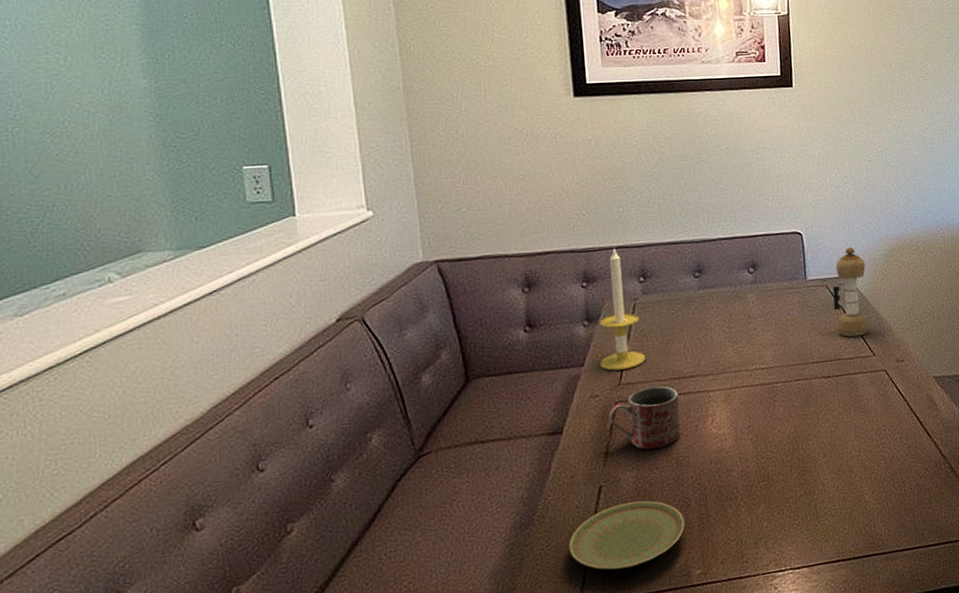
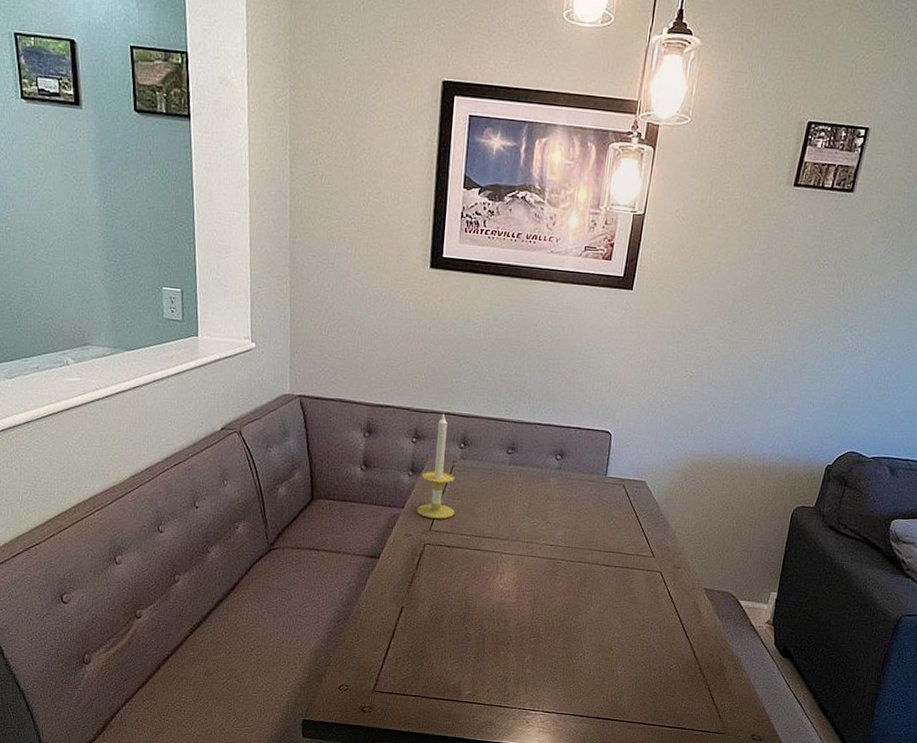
plate: present [568,500,685,570] -> none [371,624,464,675]
mug: present [608,386,681,450] -> none [417,538,477,589]
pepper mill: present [832,247,868,337] -> none [625,454,665,537]

